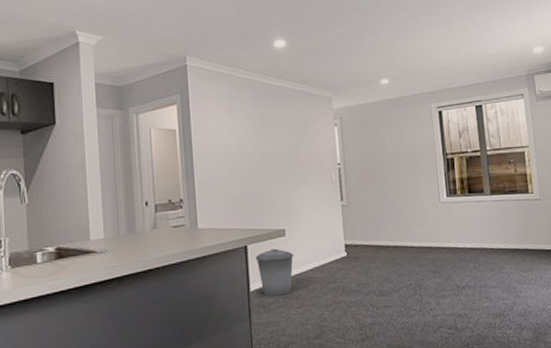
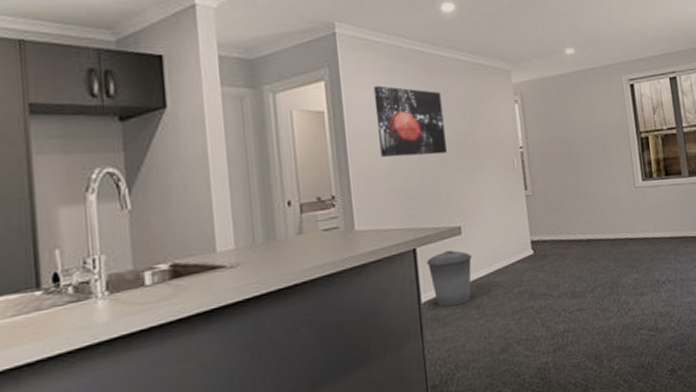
wall art: none [216,109,275,169] -> present [373,85,447,158]

